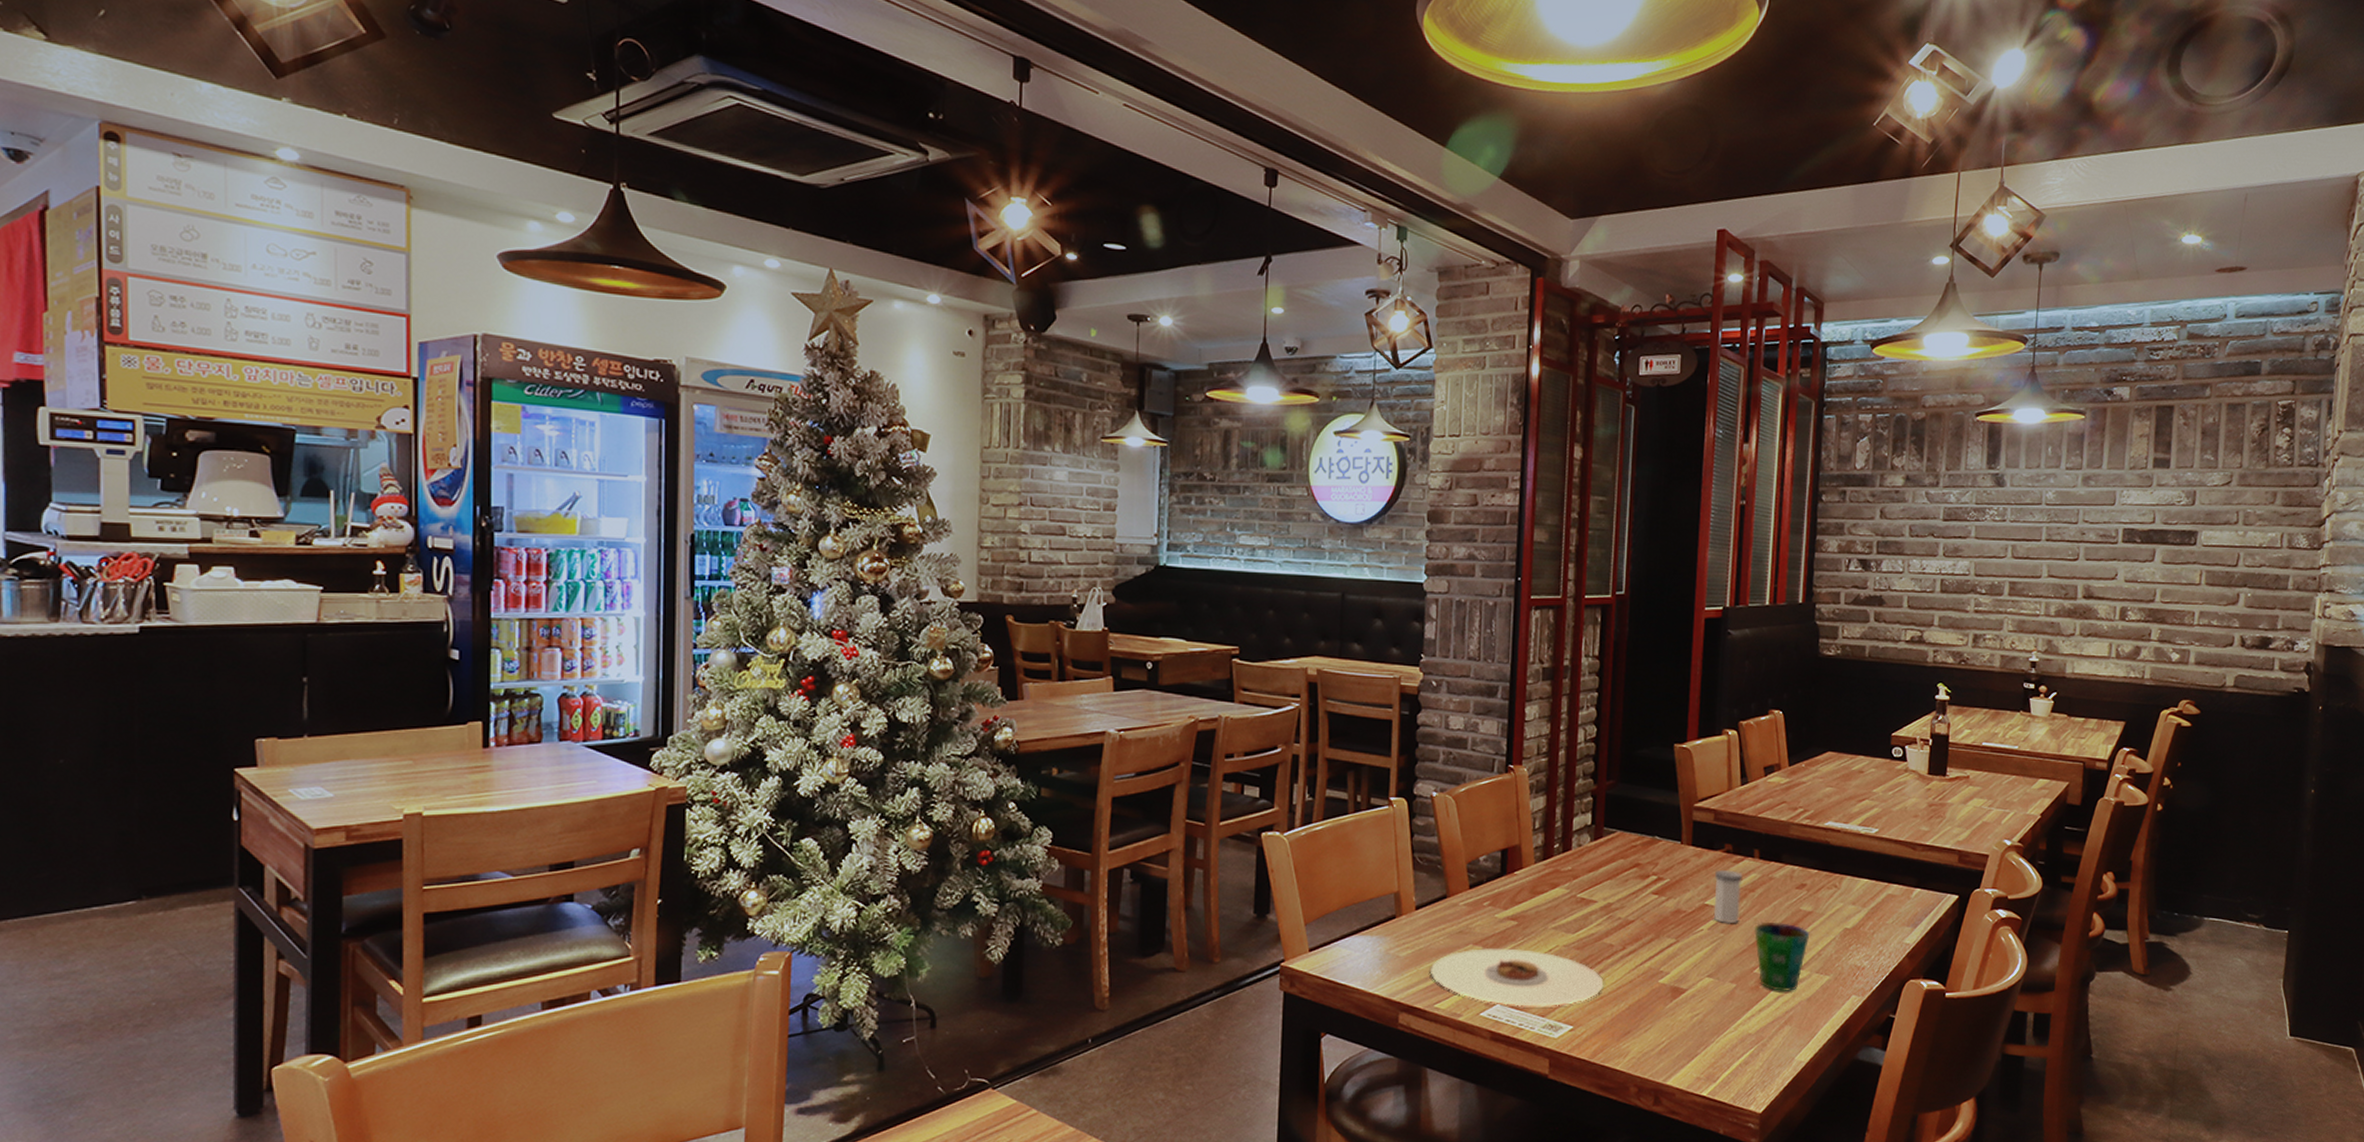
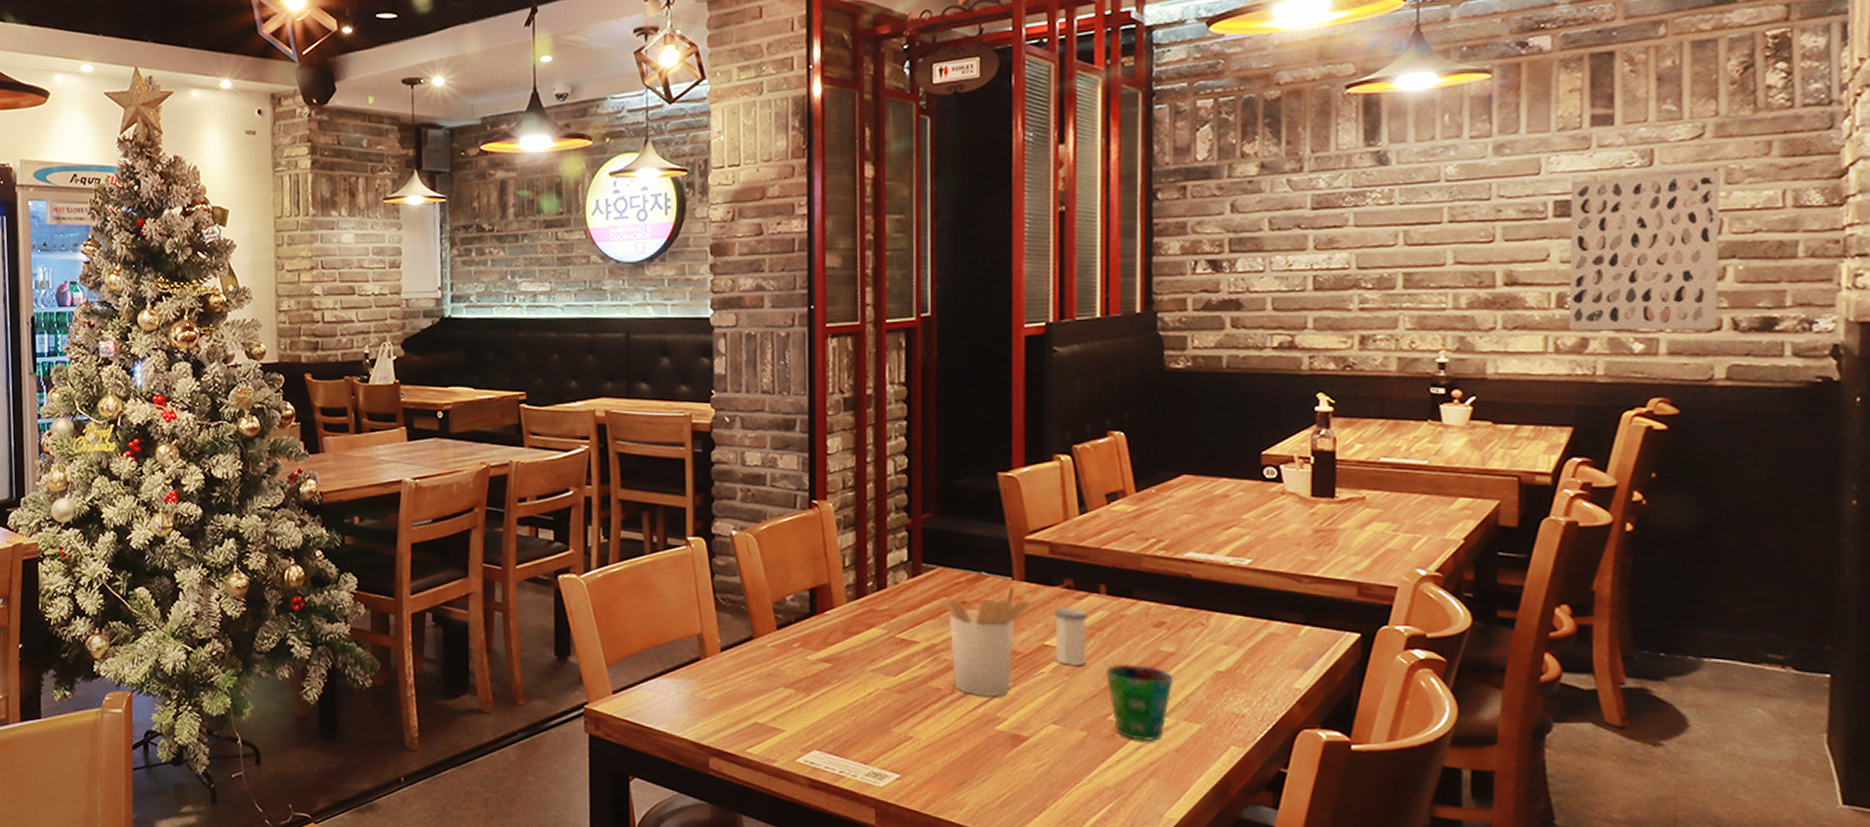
plate: present [1429,948,1604,1007] -> none [739,692,932,753]
utensil holder: none [1619,846,1696,953] -> present [942,582,1031,697]
wall art: none [2127,512,2240,645] -> present [1569,171,1720,331]

